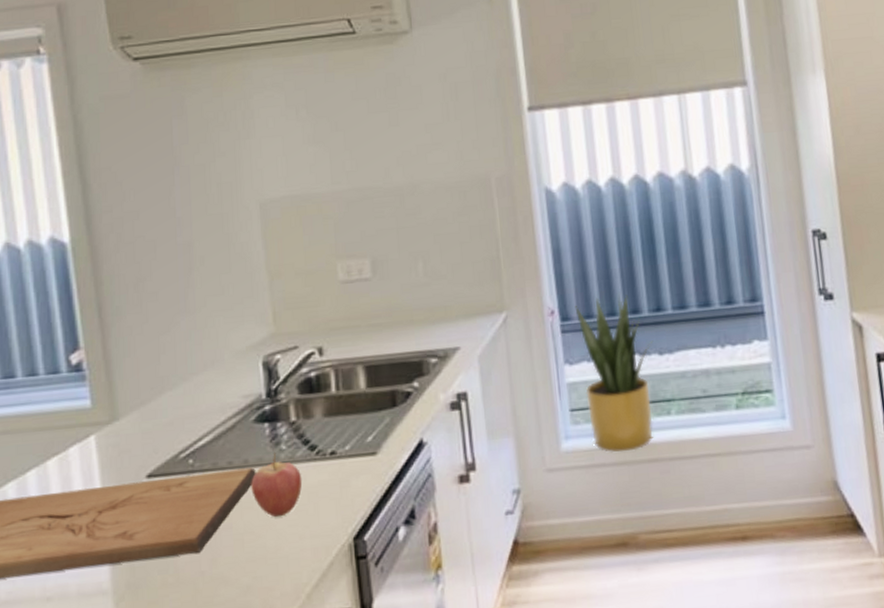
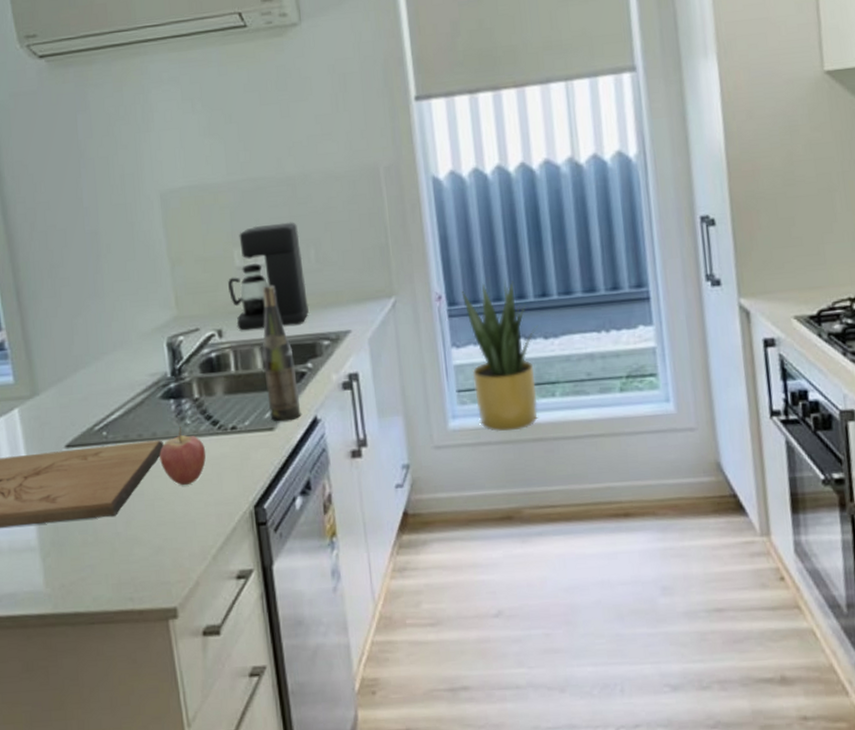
coffee maker: none [330,233,416,347] -> present [228,222,309,330]
wine bottle: none [365,300,406,446] -> present [262,286,301,422]

